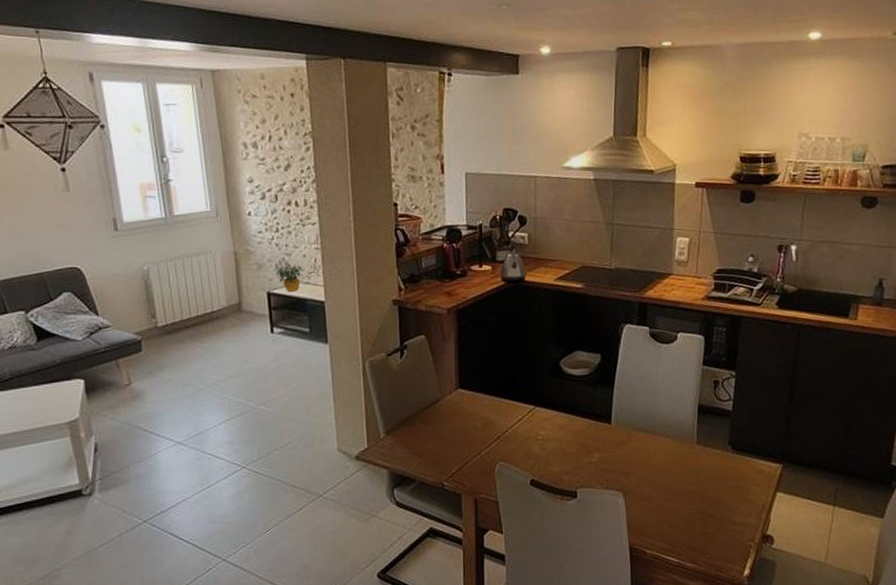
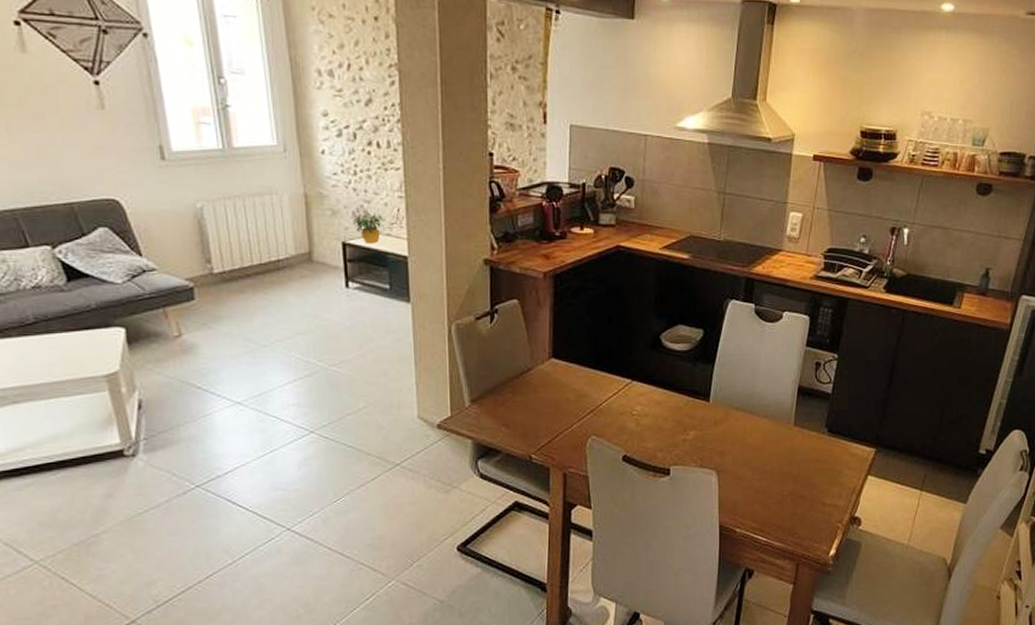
kettle: present [499,239,527,284] -> none [602,202,631,250]

